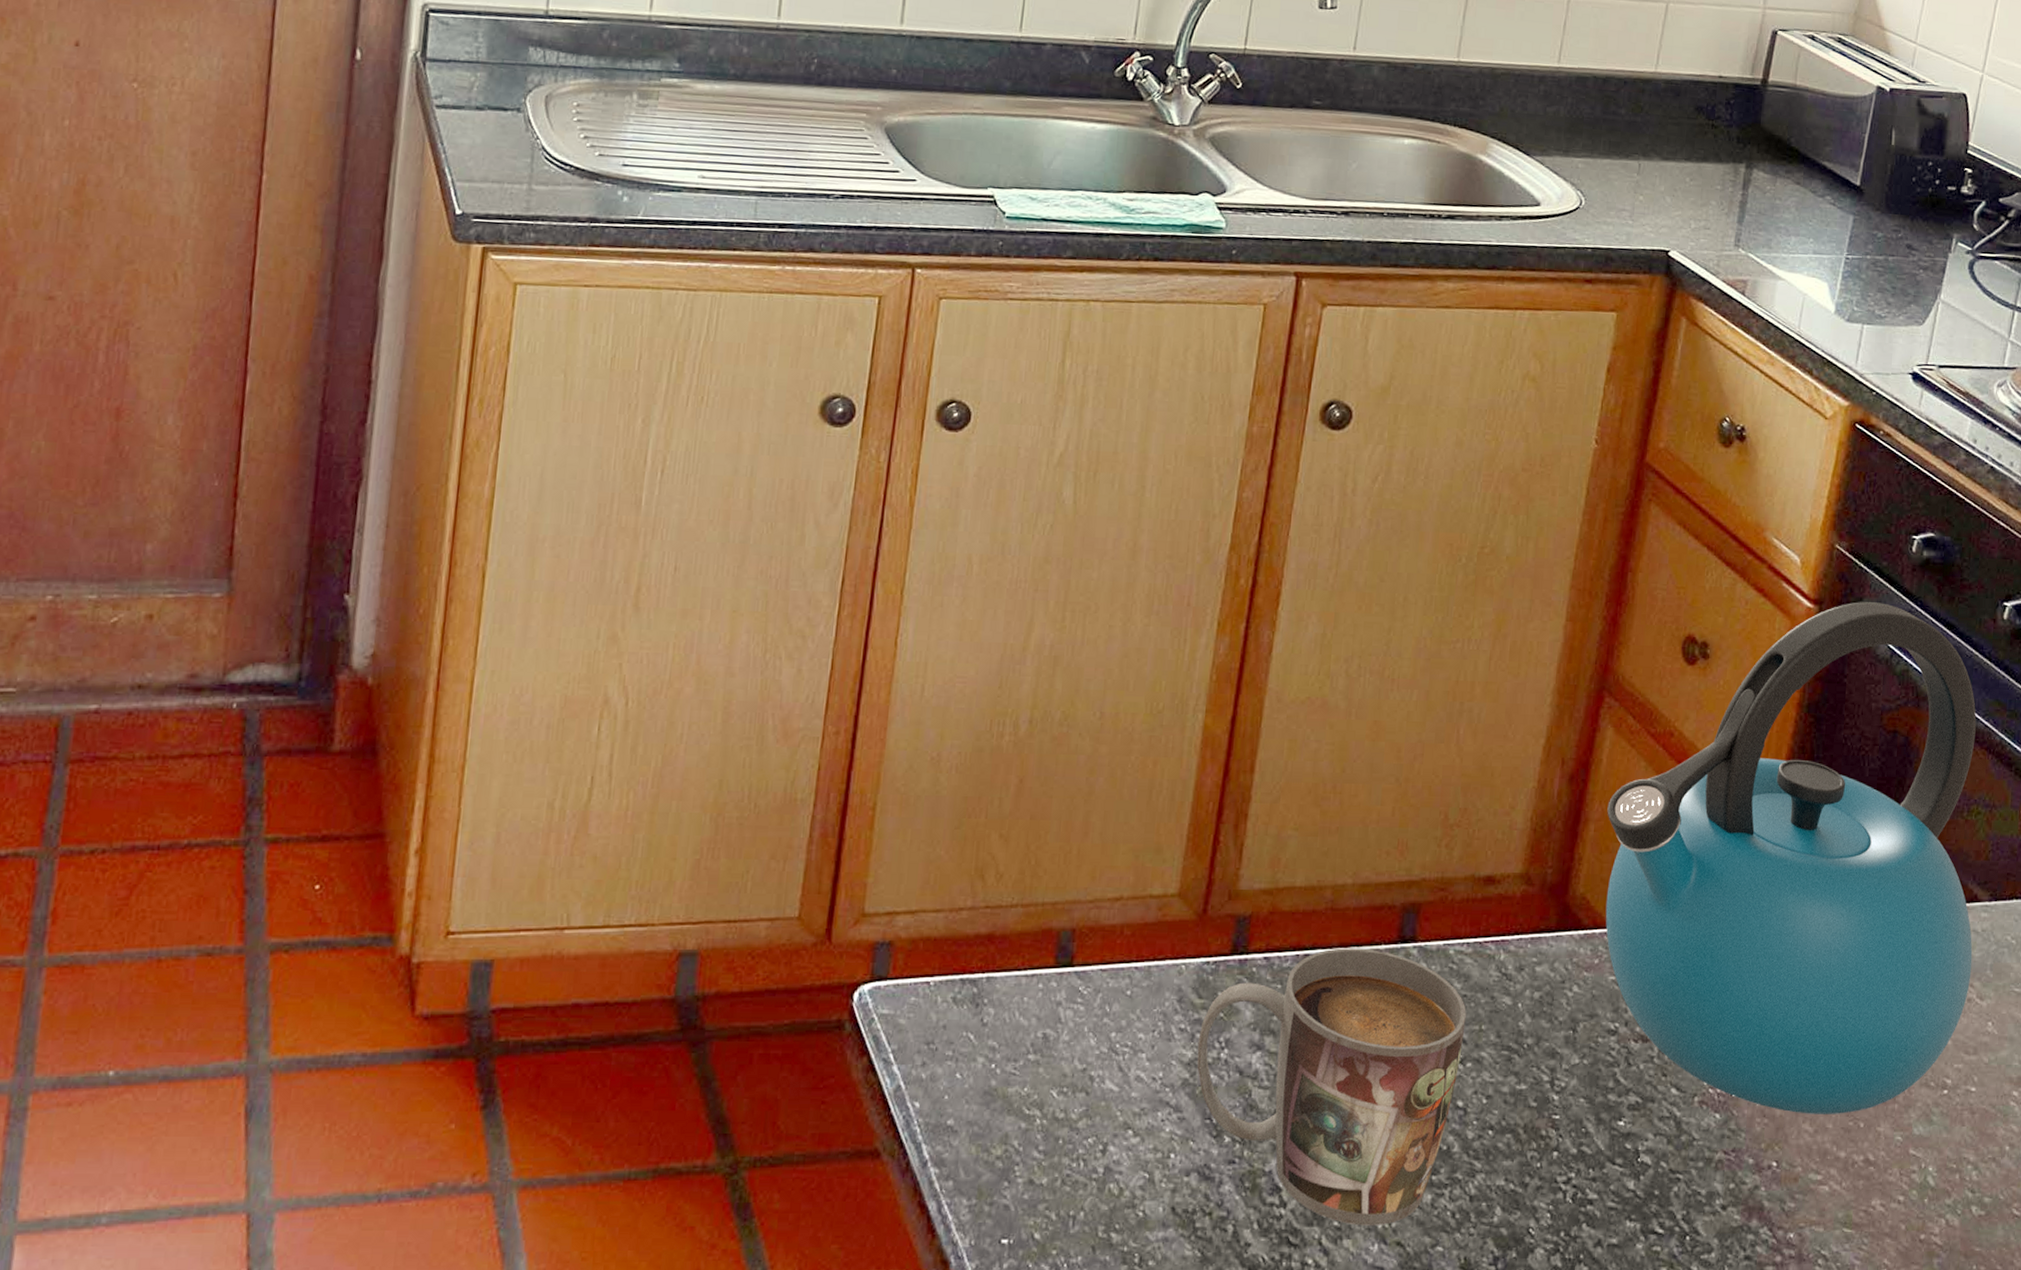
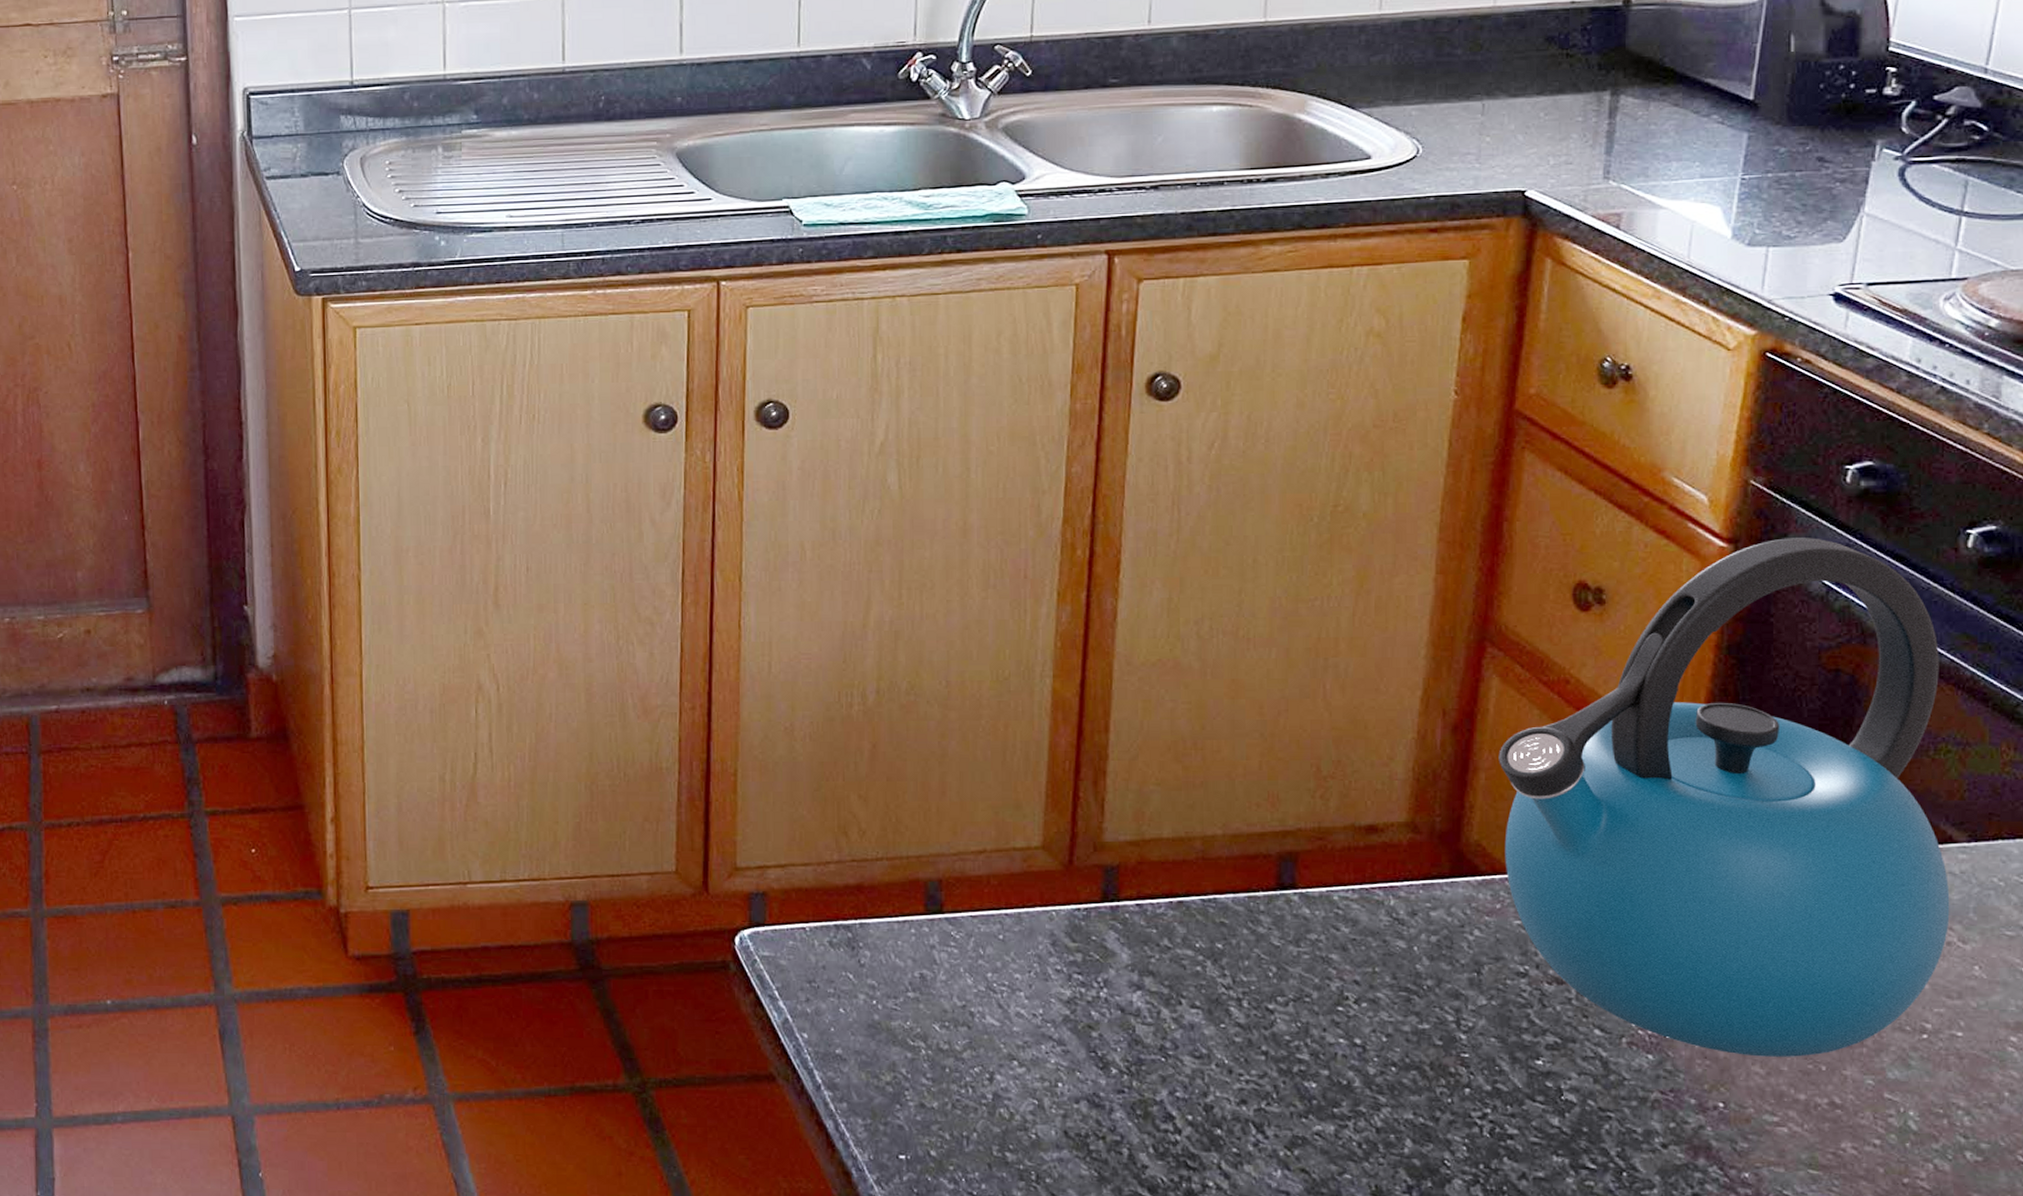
mug: present [1197,948,1466,1226] -> none [1075,895,1357,1153]

